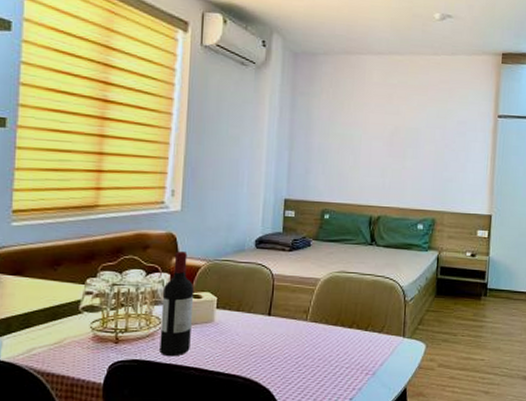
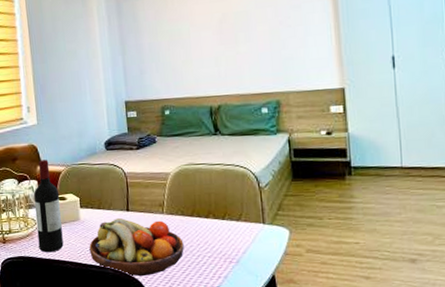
fruit bowl: none [219,323,323,387] -> present [89,218,184,277]

